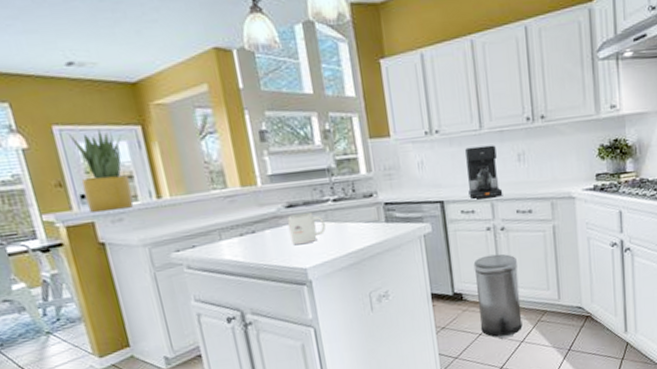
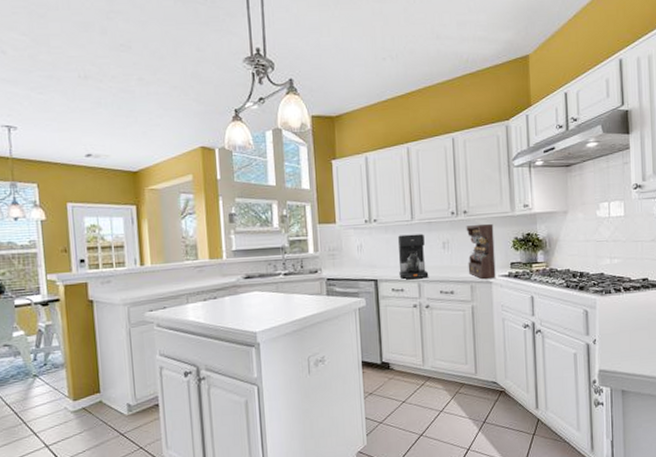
planter: present [69,130,134,214] -> none [79,207,122,275]
mug: present [287,213,326,245] -> none [244,284,276,312]
pedal bin: present [473,253,523,339] -> none [400,328,442,408]
spice rack: none [544,129,580,194] -> present [466,223,496,279]

